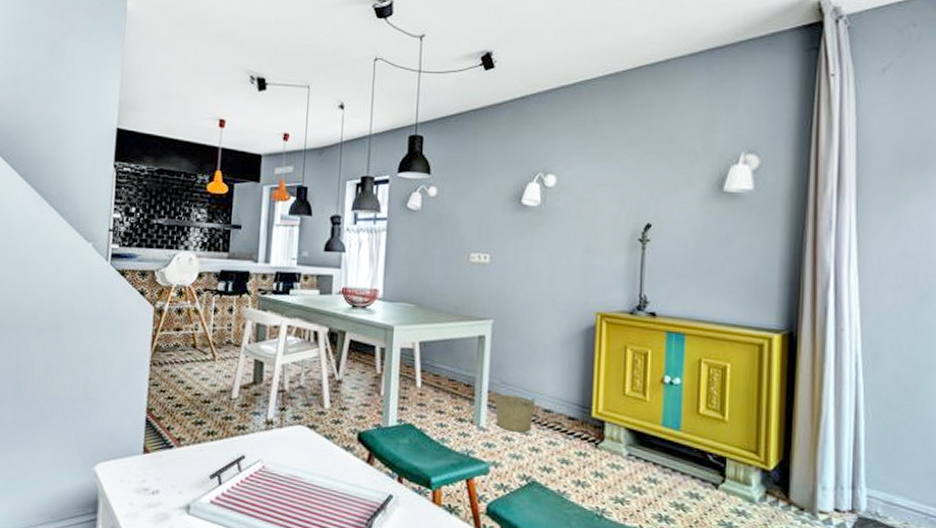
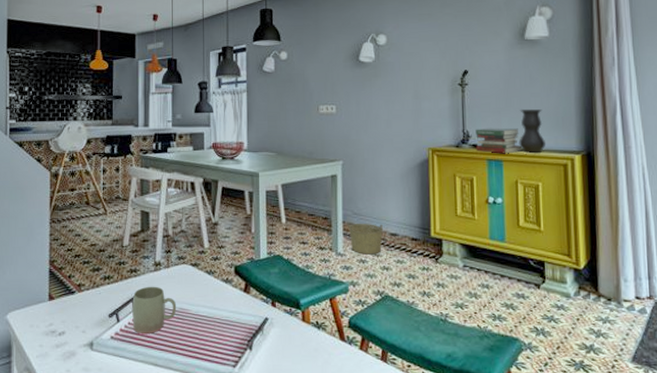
mug: none [236,447,288,501] -> present [132,286,177,333]
books: none [654,293,709,327] -> present [475,127,522,154]
vase: none [706,275,740,330] -> present [519,109,547,155]

